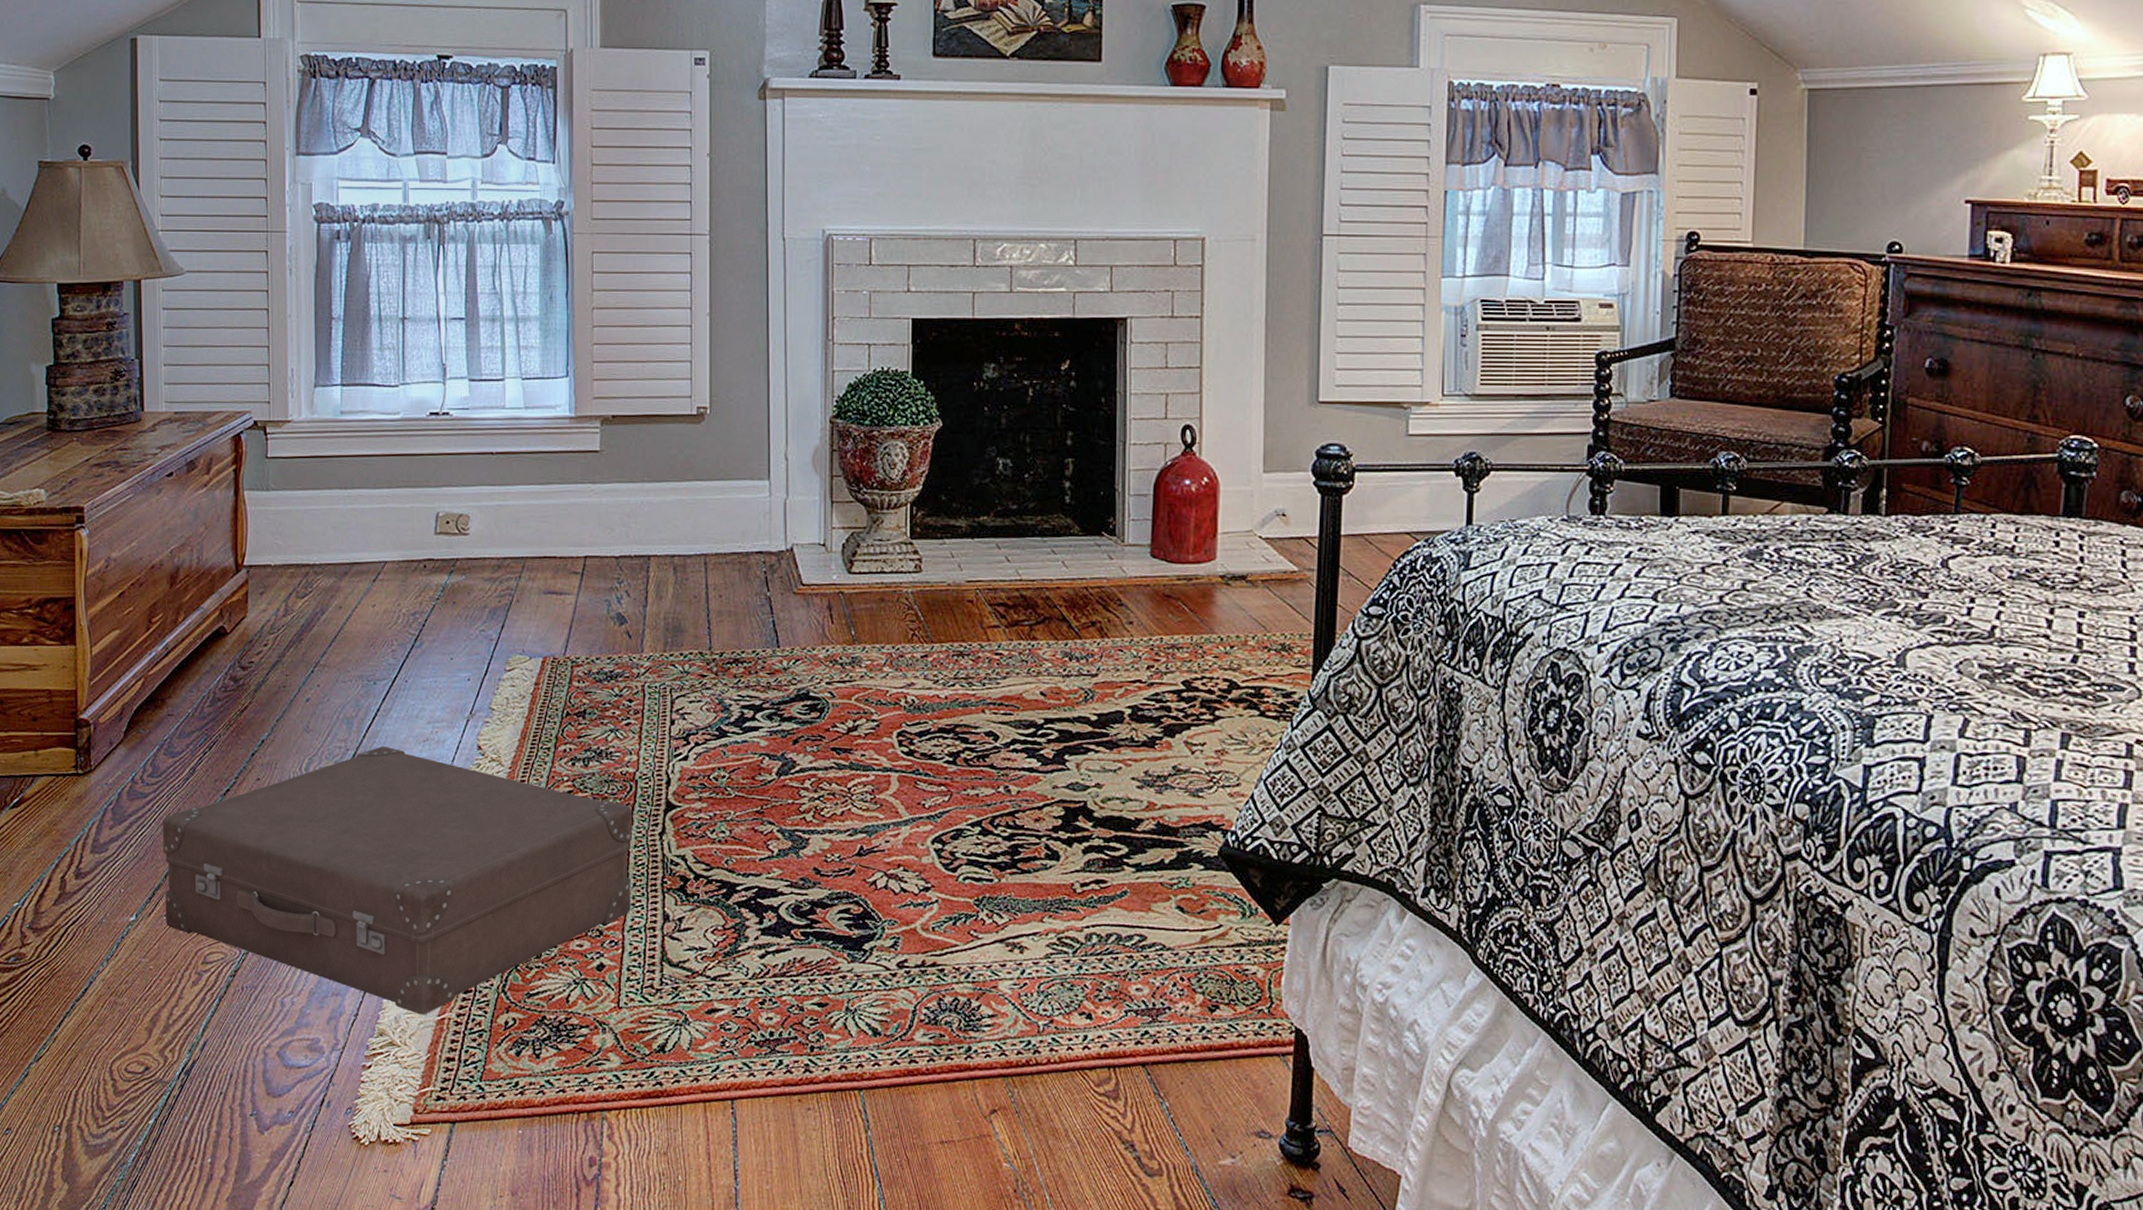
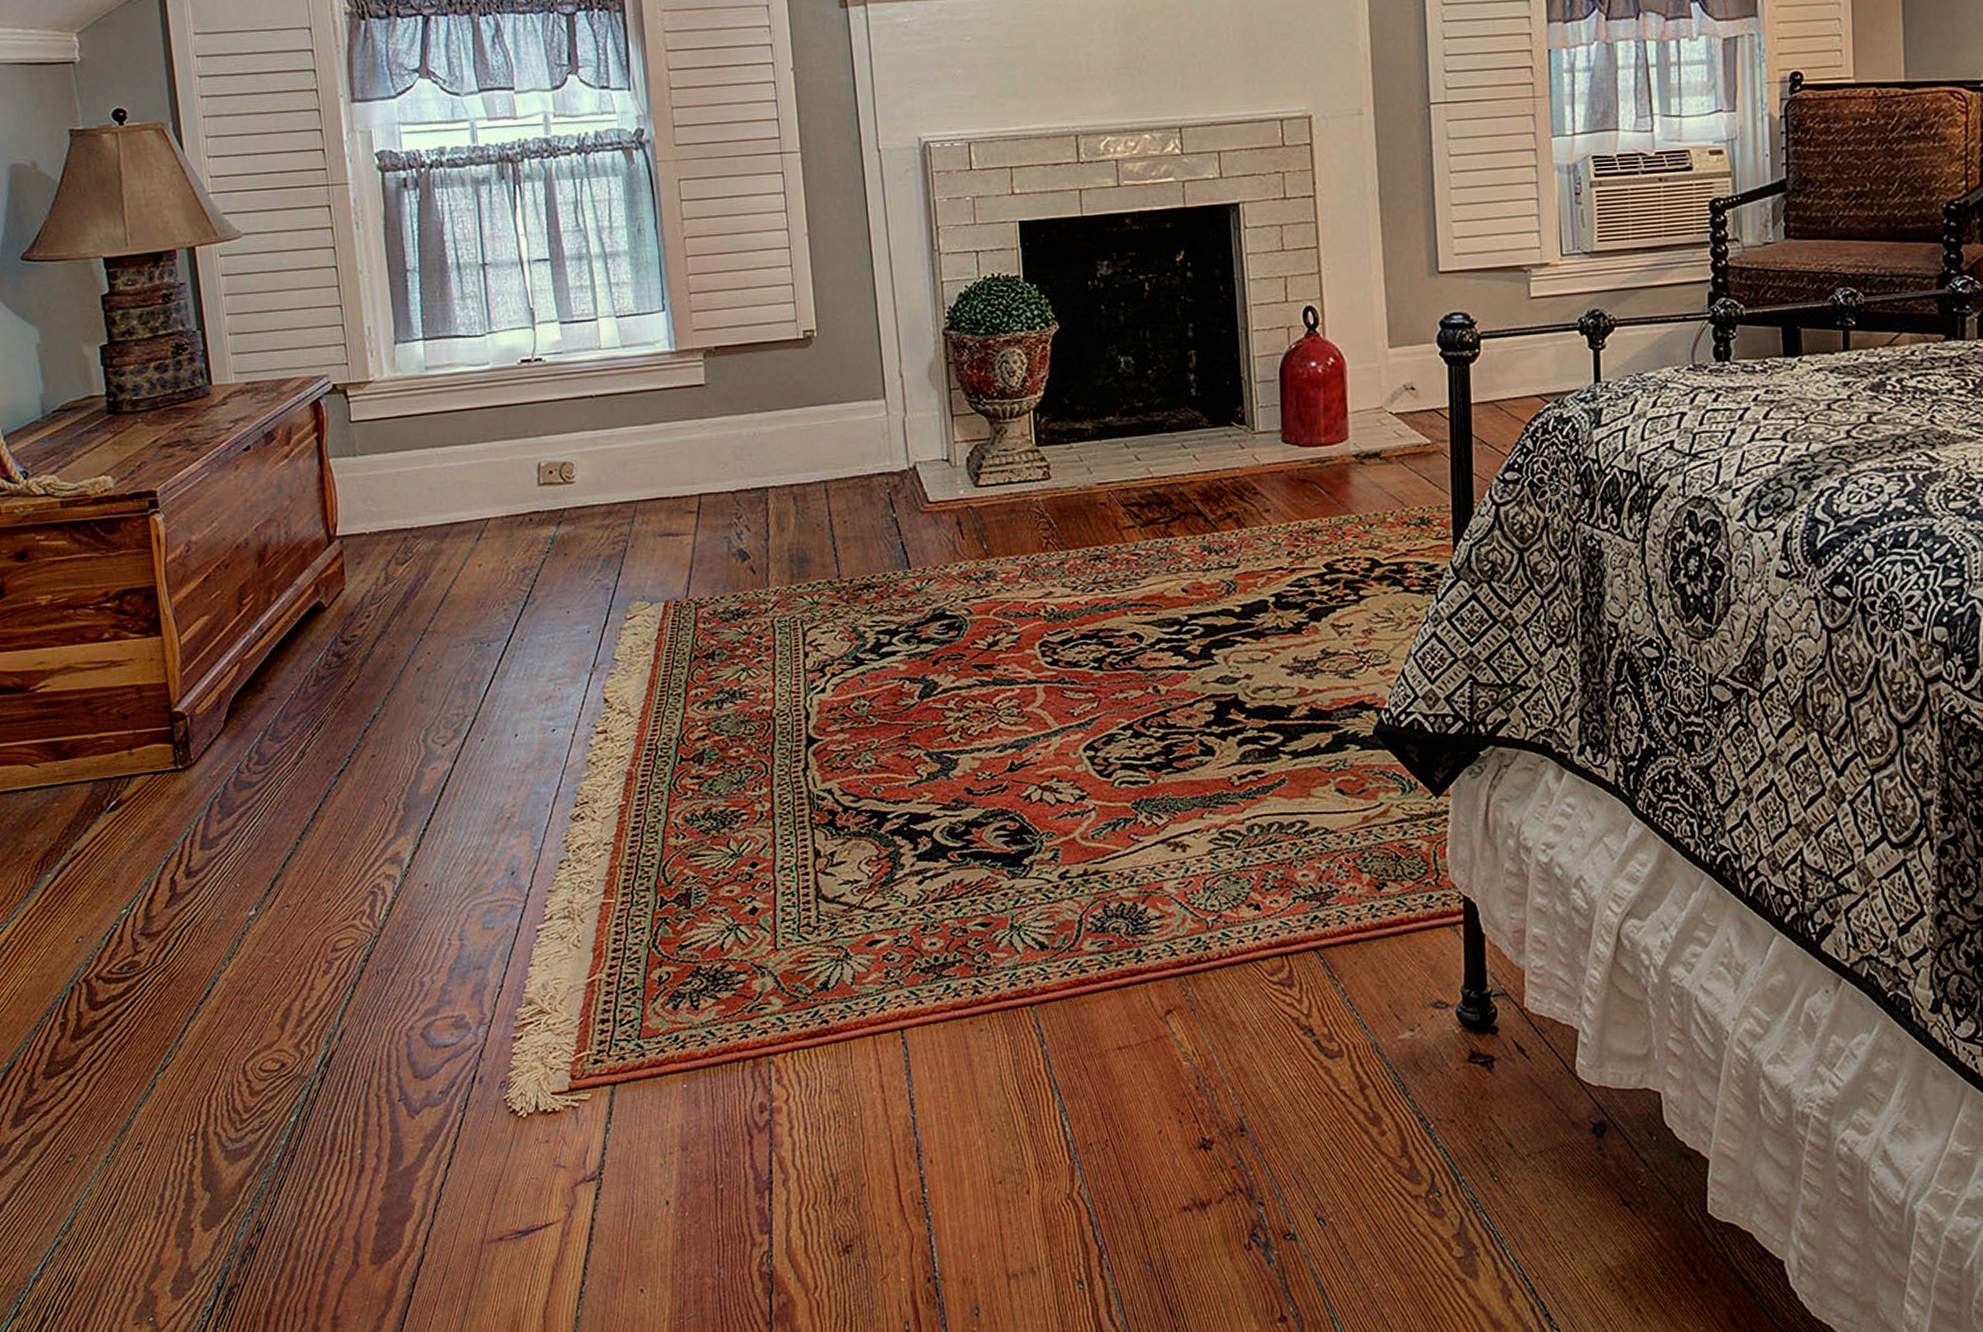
suitcase: present [163,745,632,1015] -> none [274,708,780,979]

